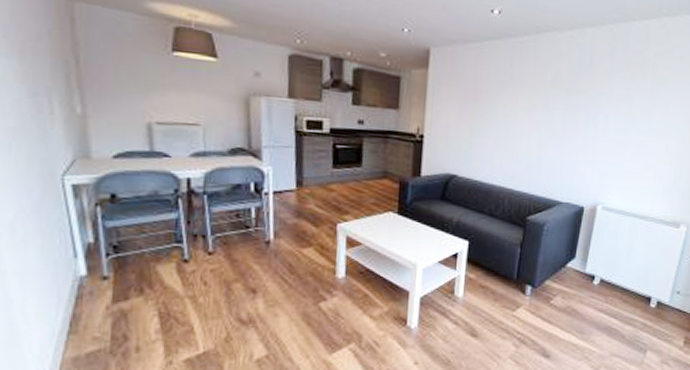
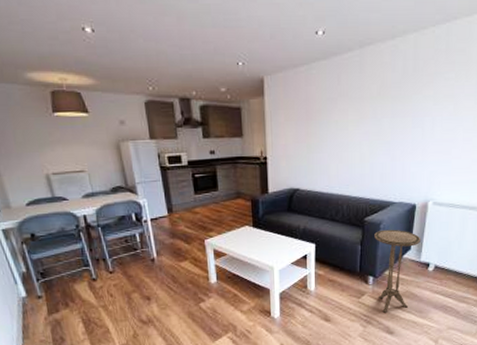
side table: none [536,232,588,332] -> present [374,229,421,314]

